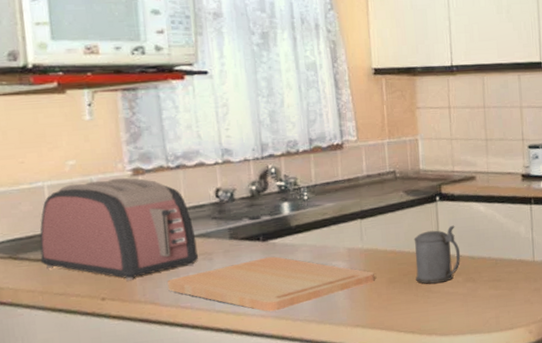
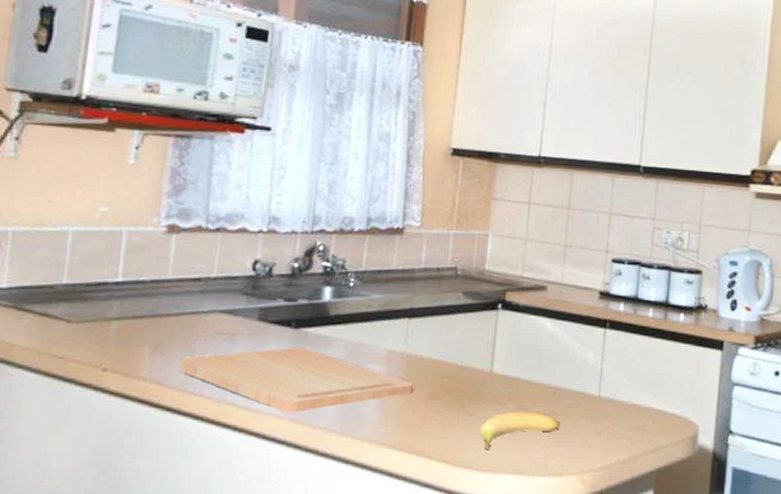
toaster: present [40,177,198,281] -> none [46,233,221,353]
beer stein: present [414,225,461,284] -> none [459,340,516,407]
banana: none [438,281,504,317] -> present [480,411,560,450]

